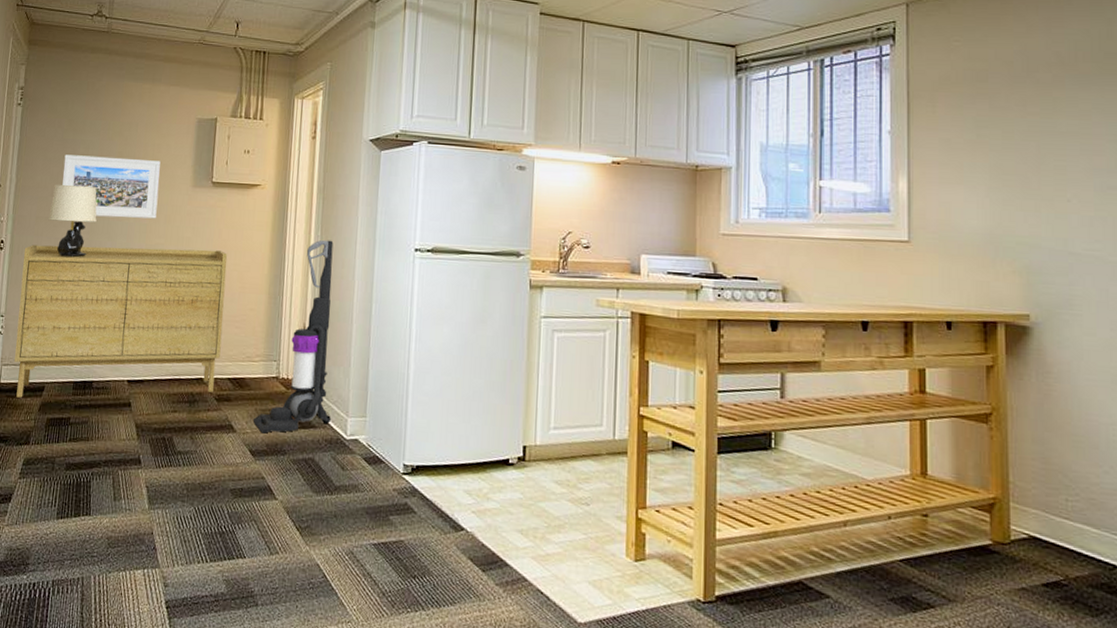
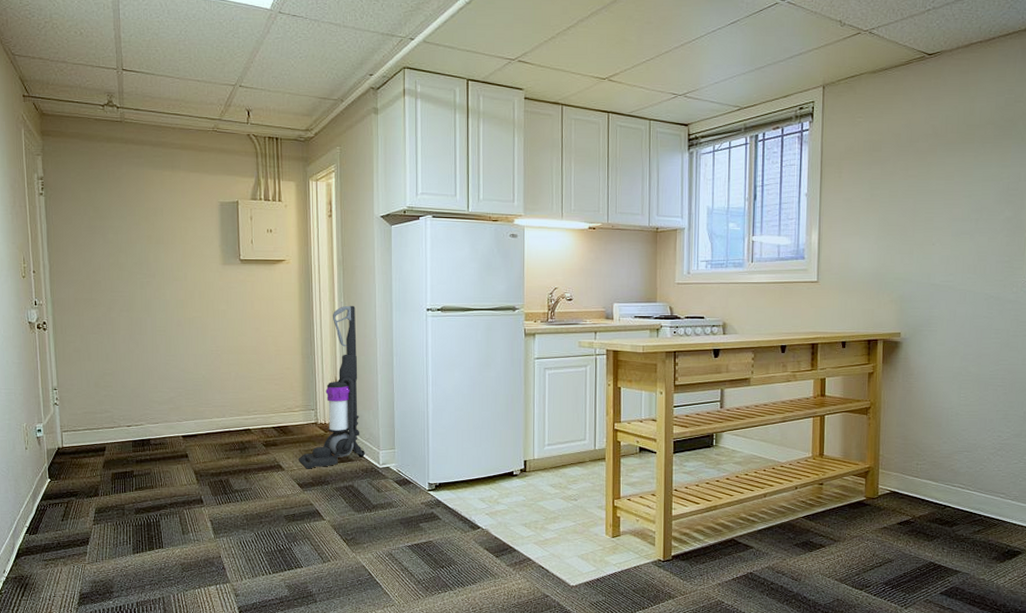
sideboard: present [14,244,228,398] -> none [67,320,264,458]
table lamp: present [48,184,97,258] -> none [87,268,134,334]
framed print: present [62,154,161,219] -> none [94,240,191,296]

